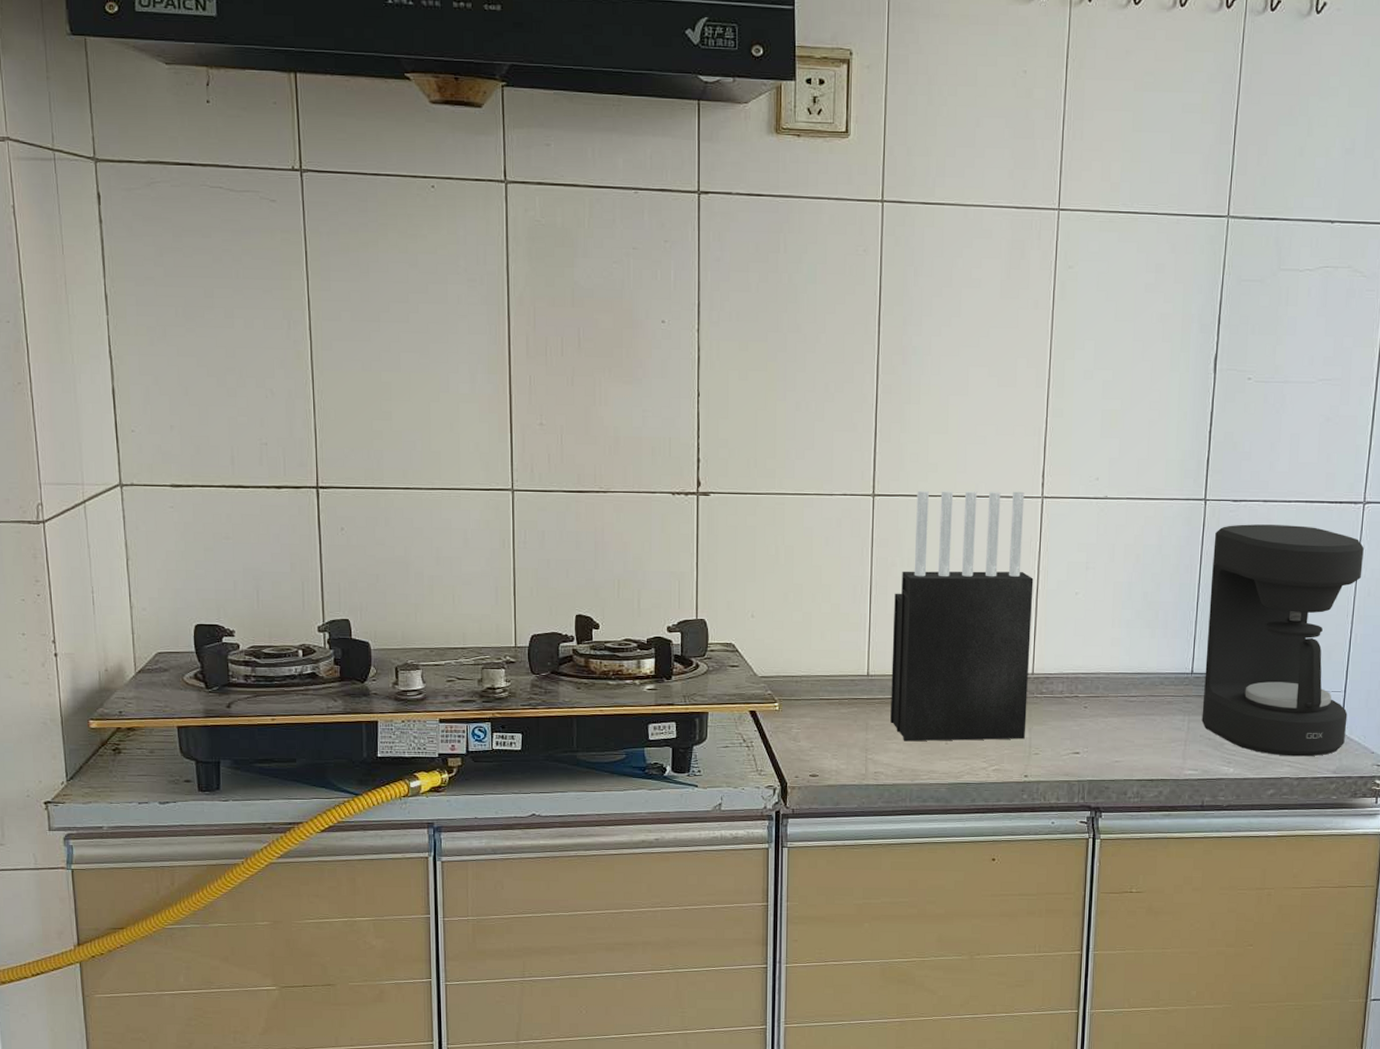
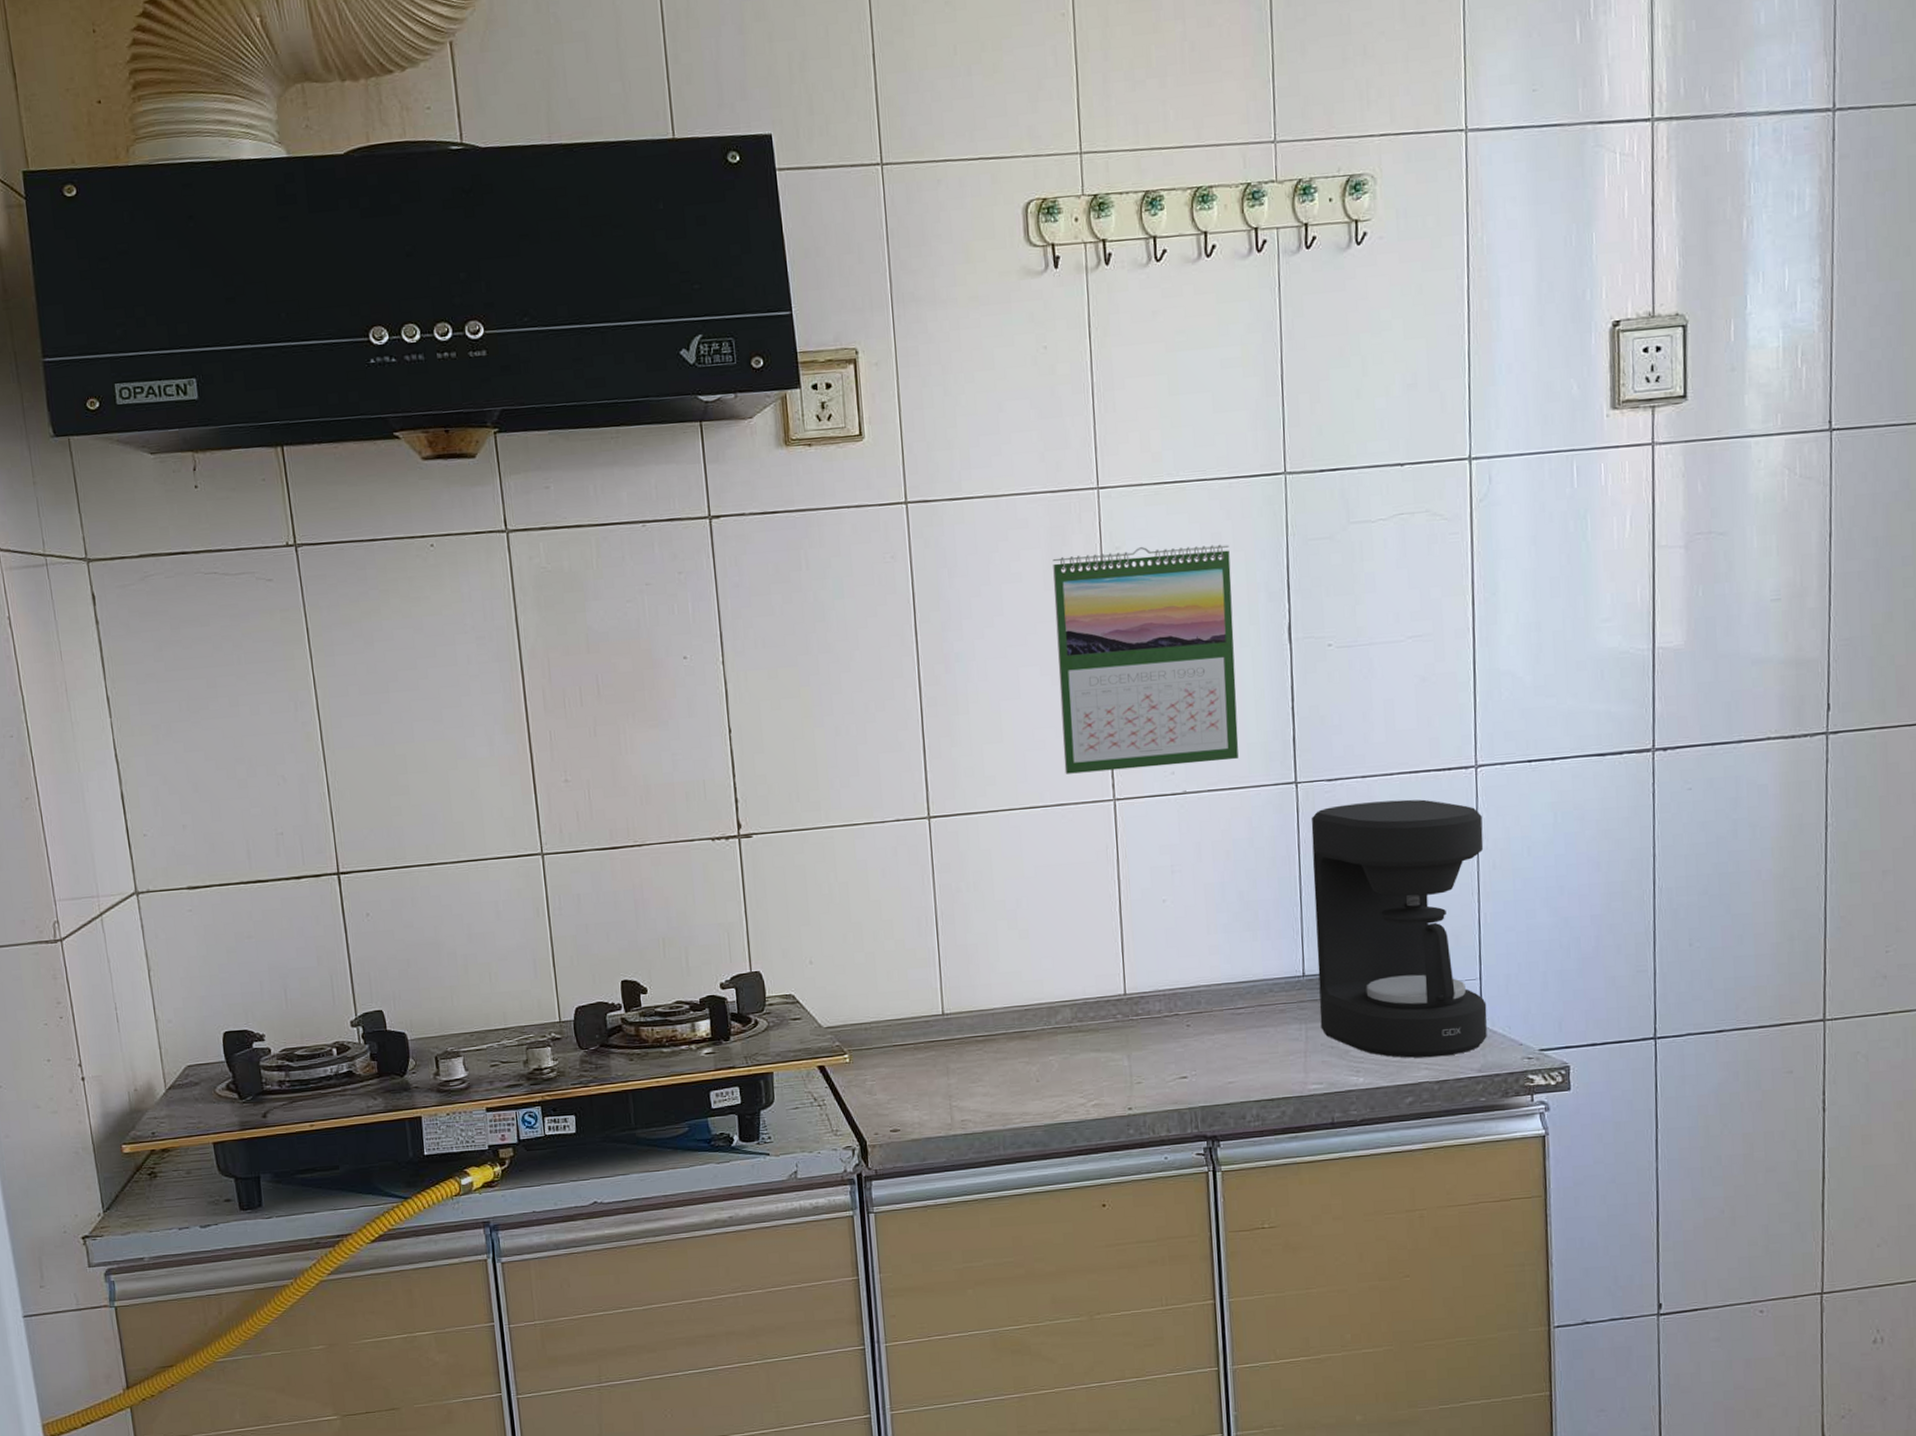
knife block: present [890,490,1034,742] -> none [963,796,1124,1083]
calendar: none [1001,268,1171,473] -> present [1052,544,1239,774]

